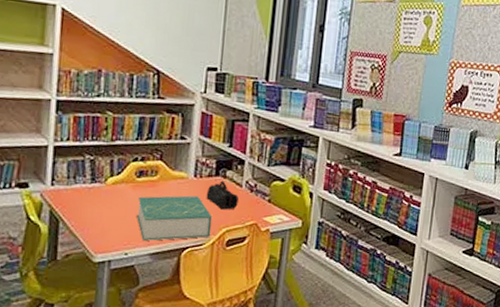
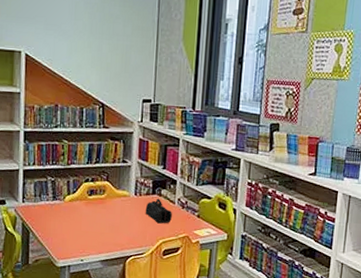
book: present [137,195,213,241] -> none [90,211,151,250]

